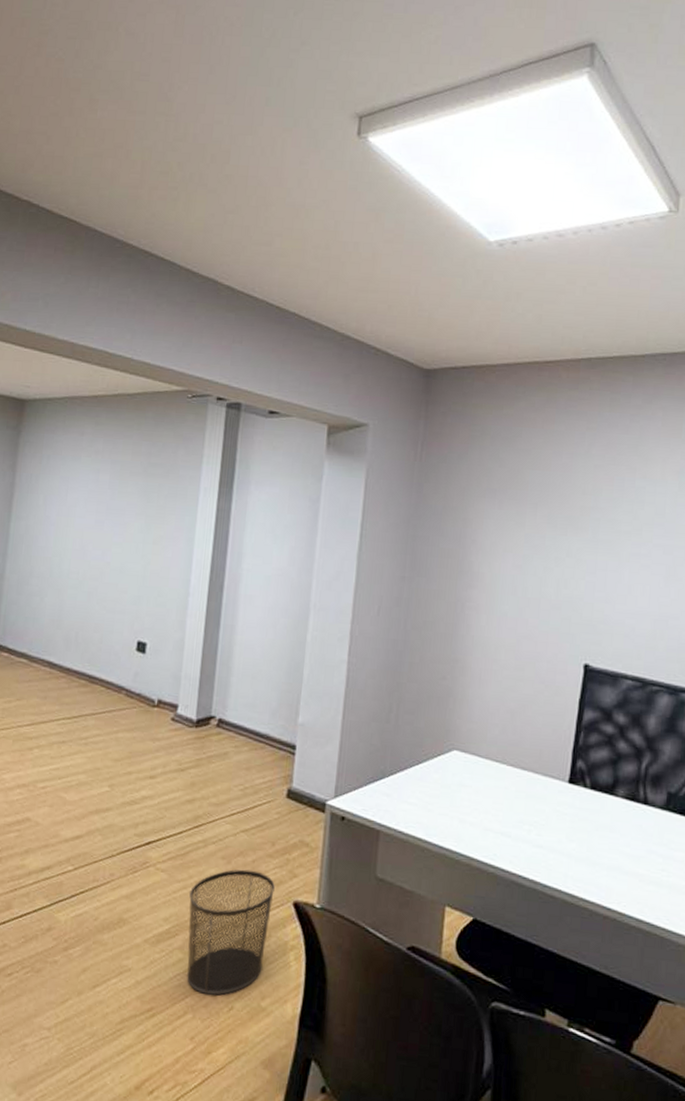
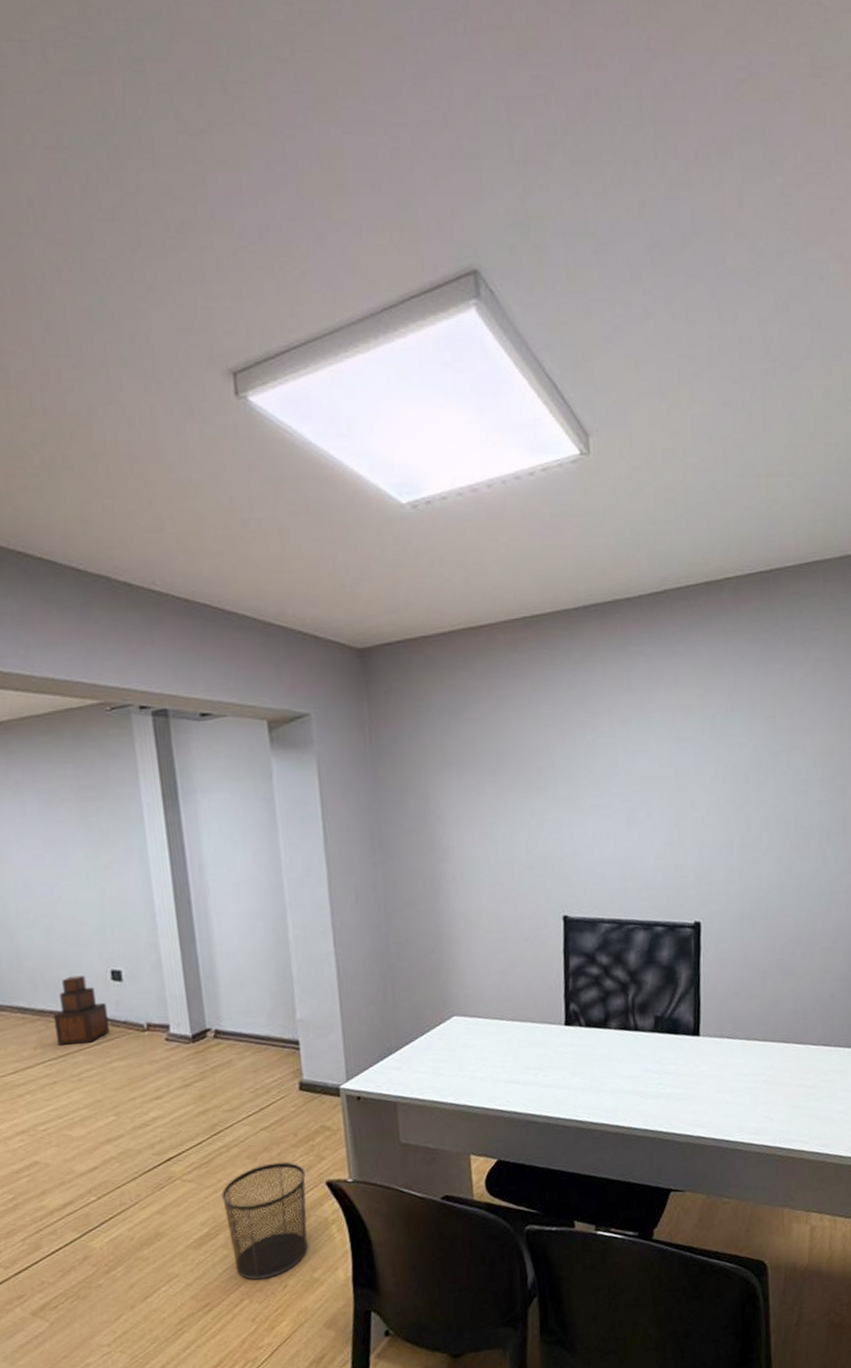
storage boxes: none [74,640,126,709] -> present [53,975,110,1045]

